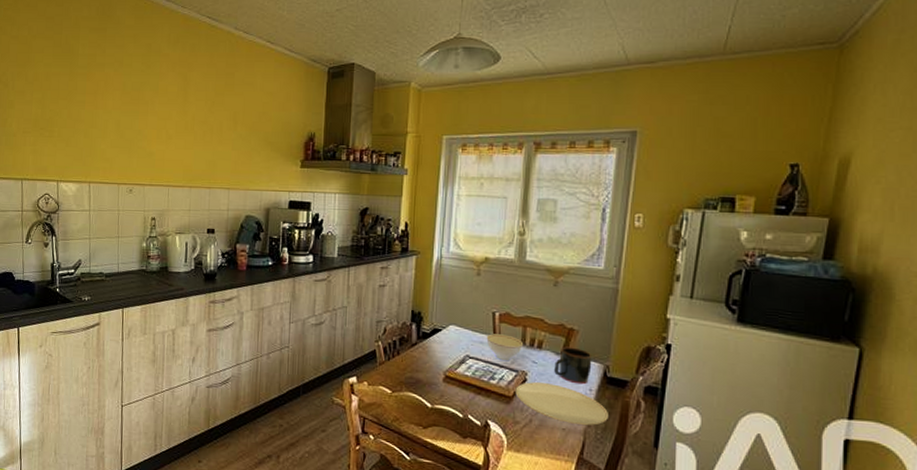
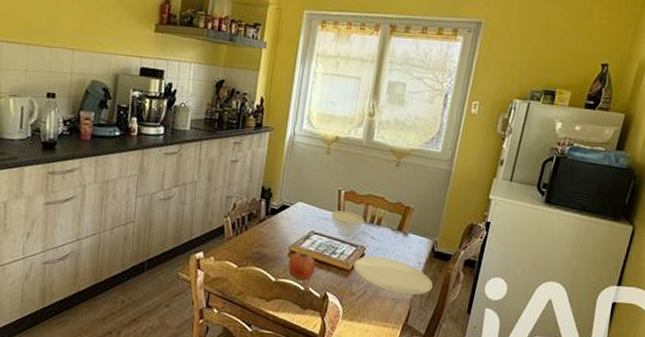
fruit: none [445,376,474,408] -> present [288,251,316,281]
mug: present [554,346,592,385] -> none [390,223,424,258]

